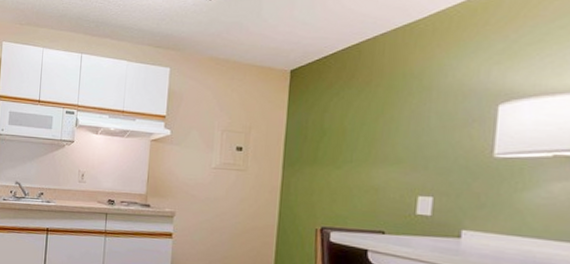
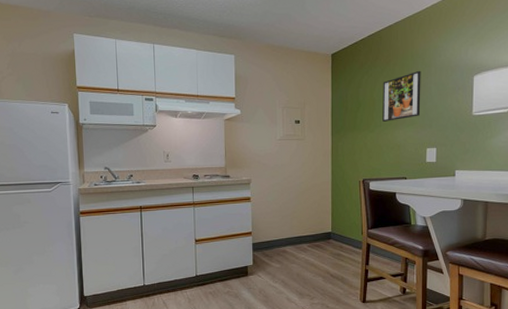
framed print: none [355,94,416,157] -> present [382,70,421,122]

